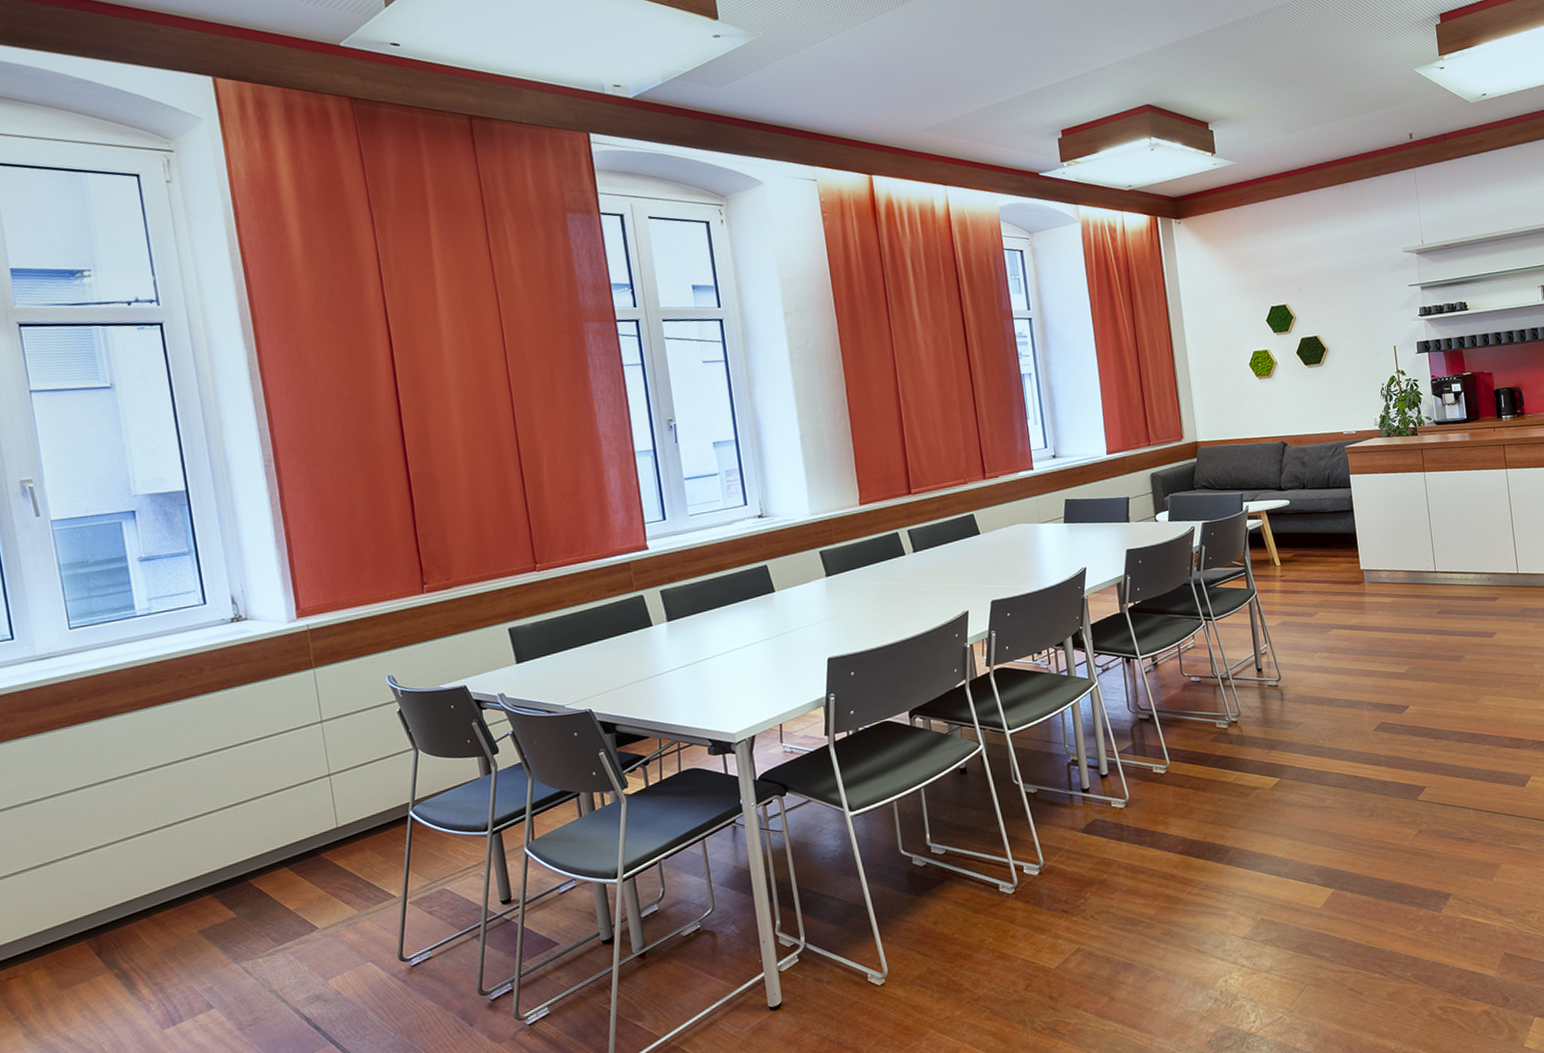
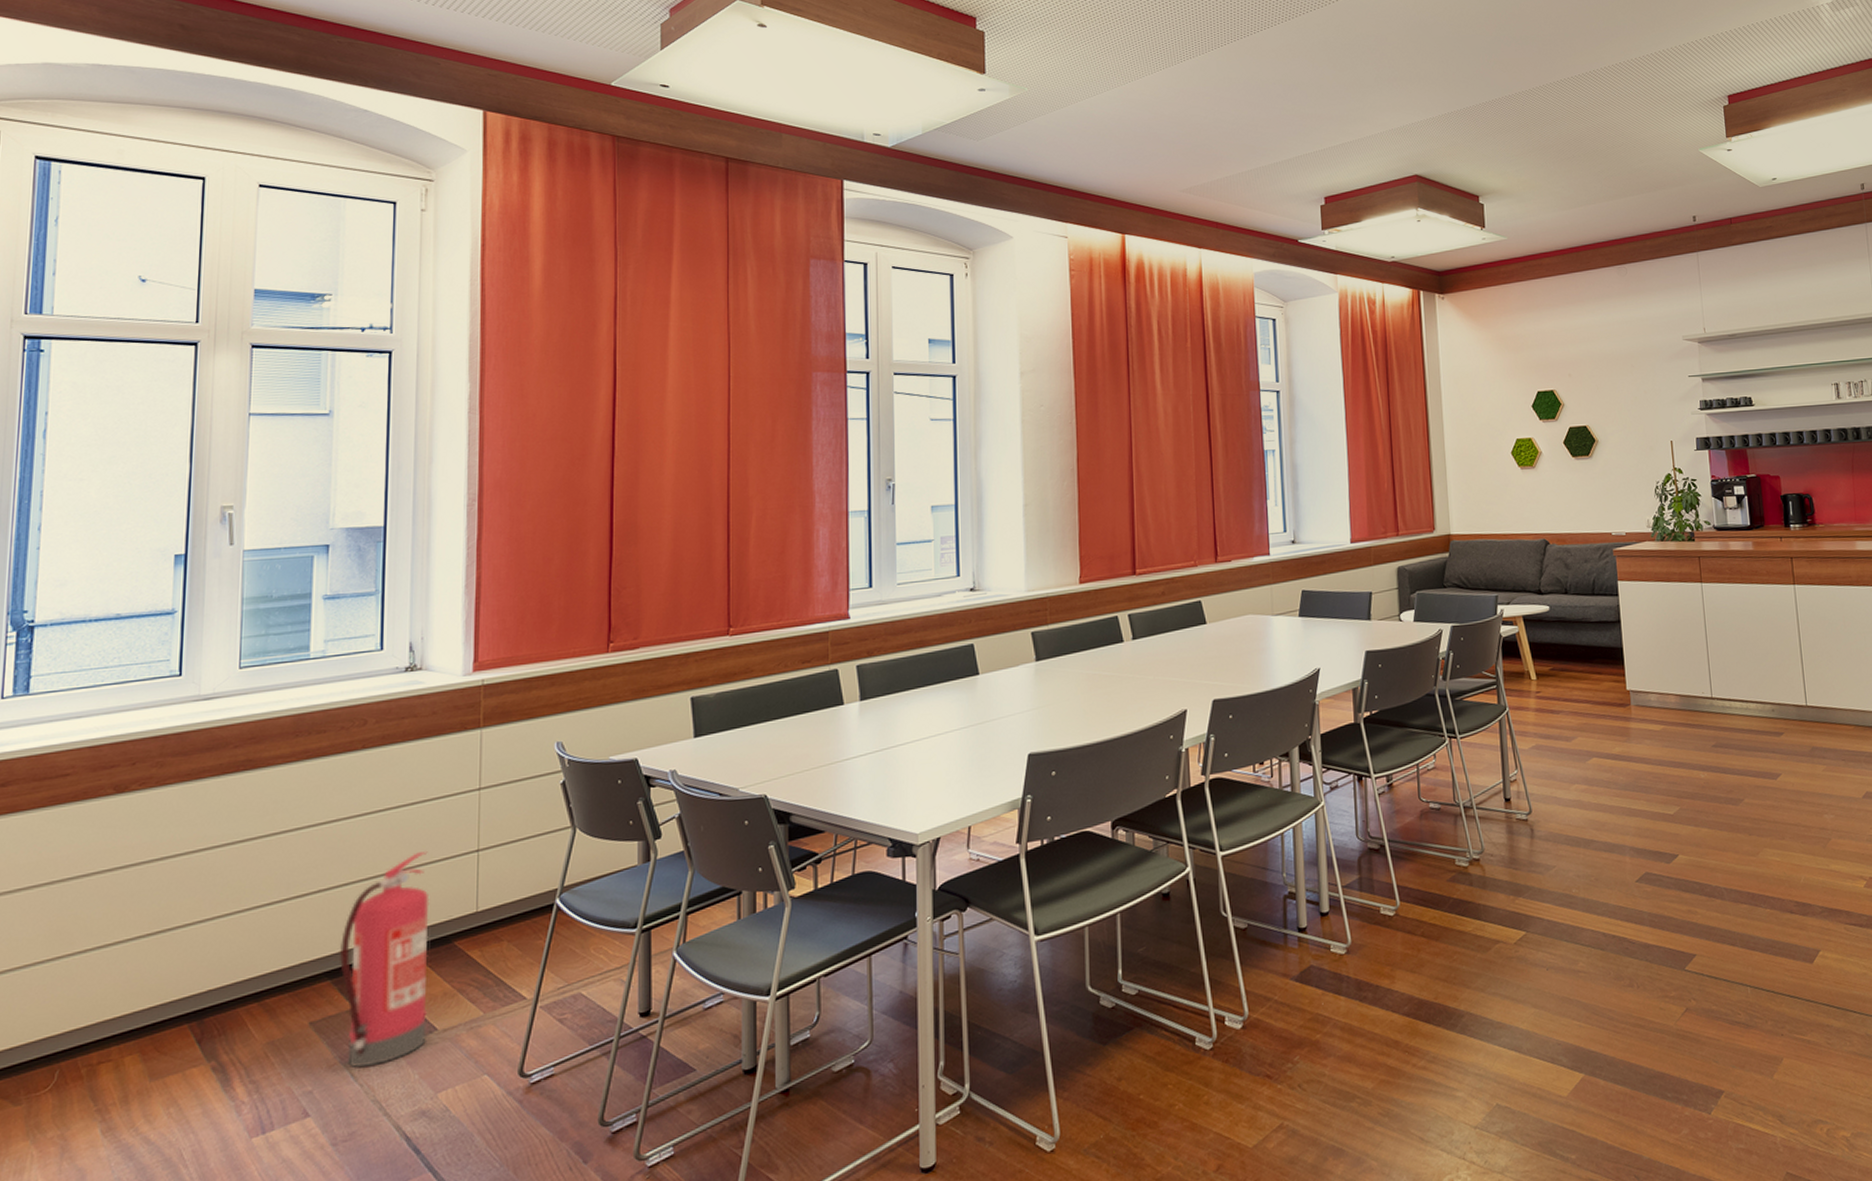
fire extinguisher: none [214,779,310,965] -> present [339,851,430,1067]

